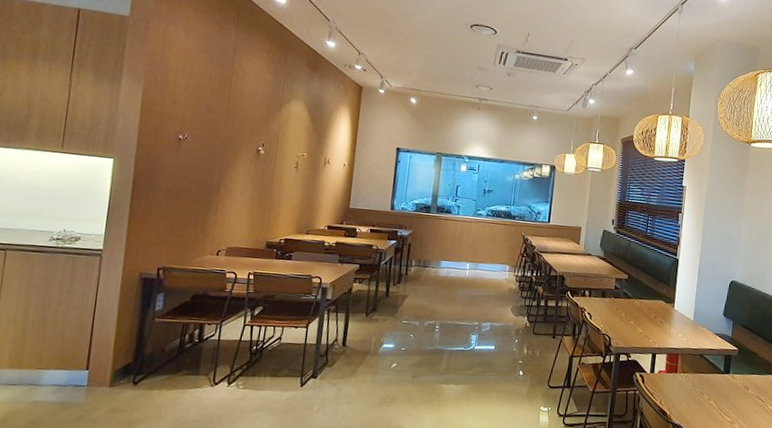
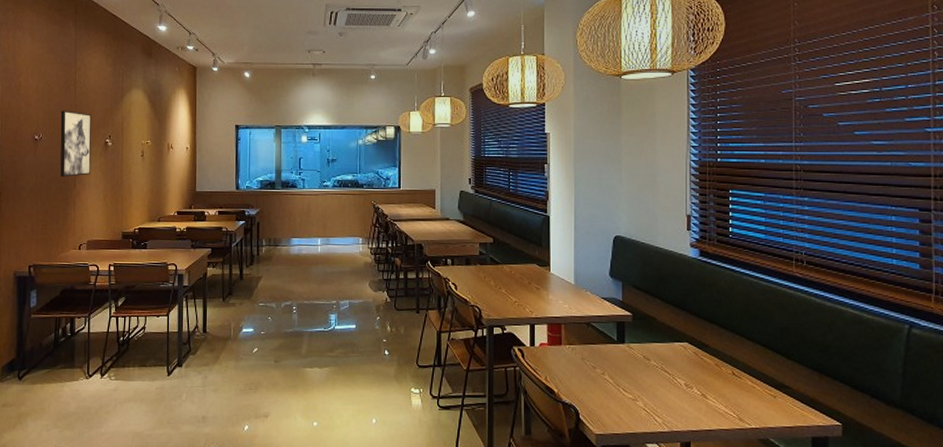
wall art: none [204,112,245,181] -> present [60,110,91,177]

